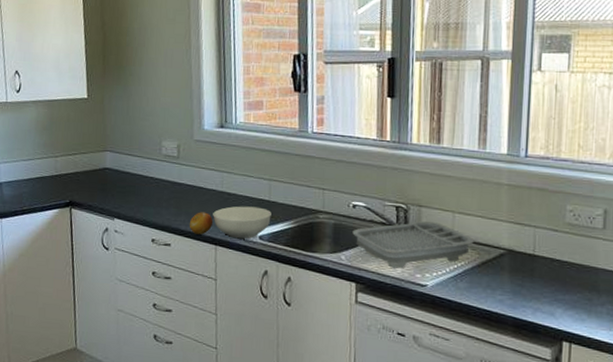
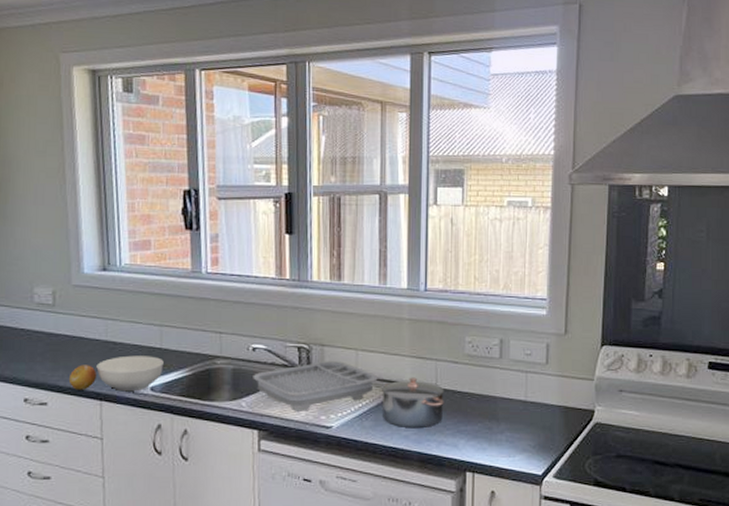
cooking pot: none [478,242,542,294] -> present [382,377,444,427]

